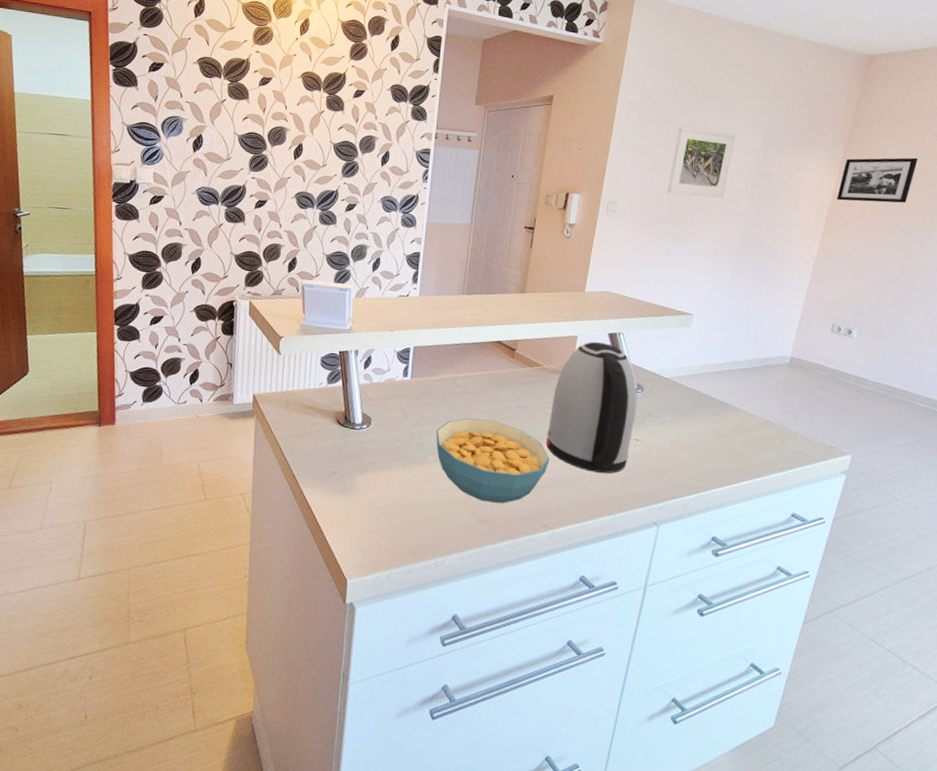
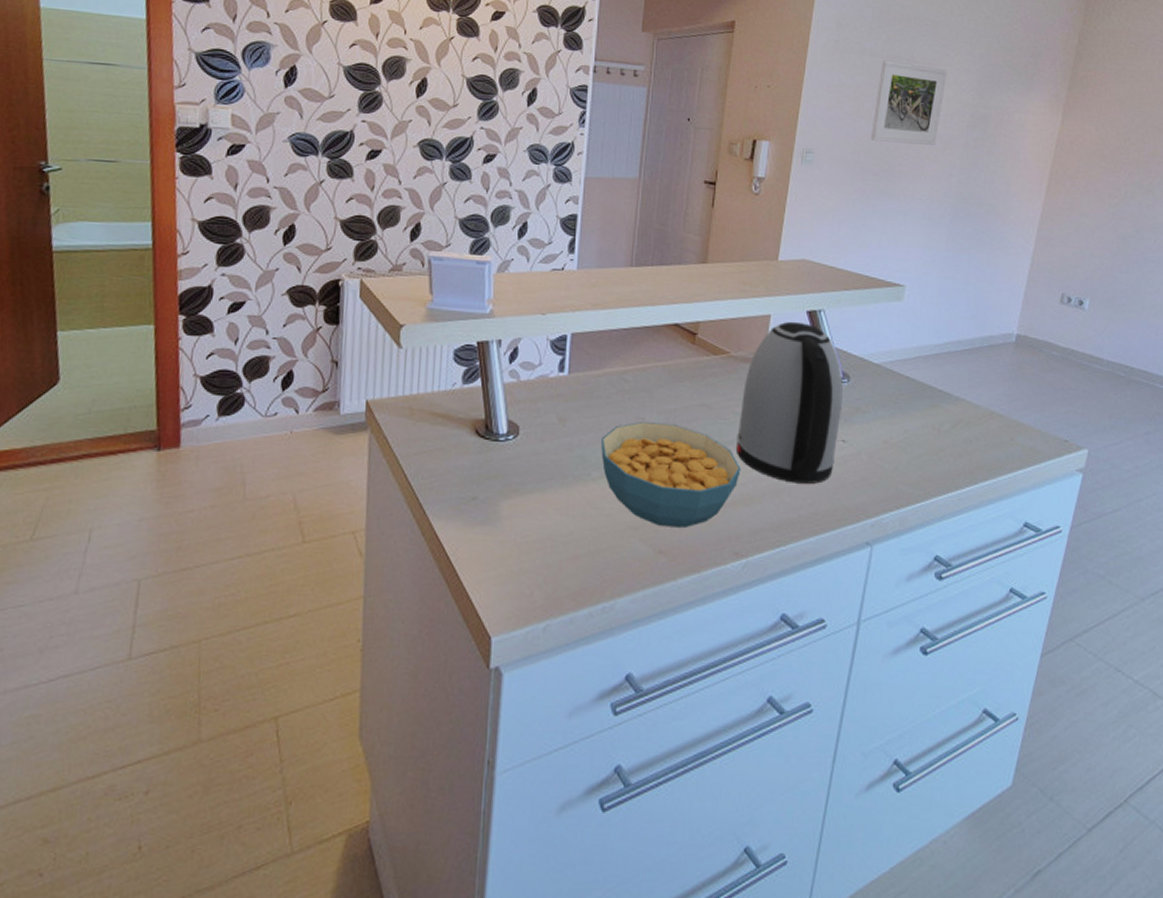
picture frame: present [836,157,918,203] -> none [1060,98,1147,151]

